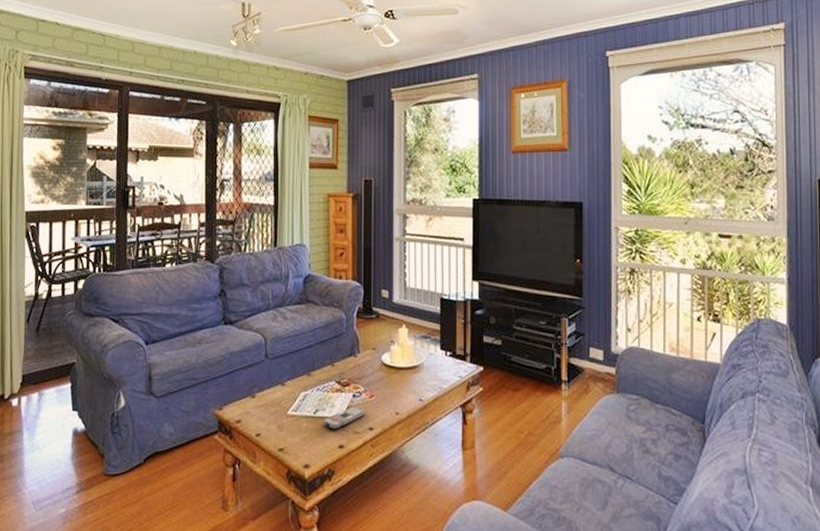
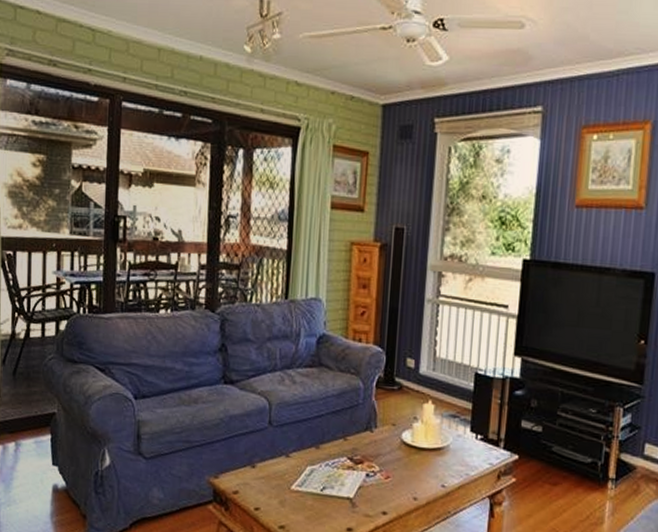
remote control: present [322,406,365,429] -> none [330,487,379,510]

